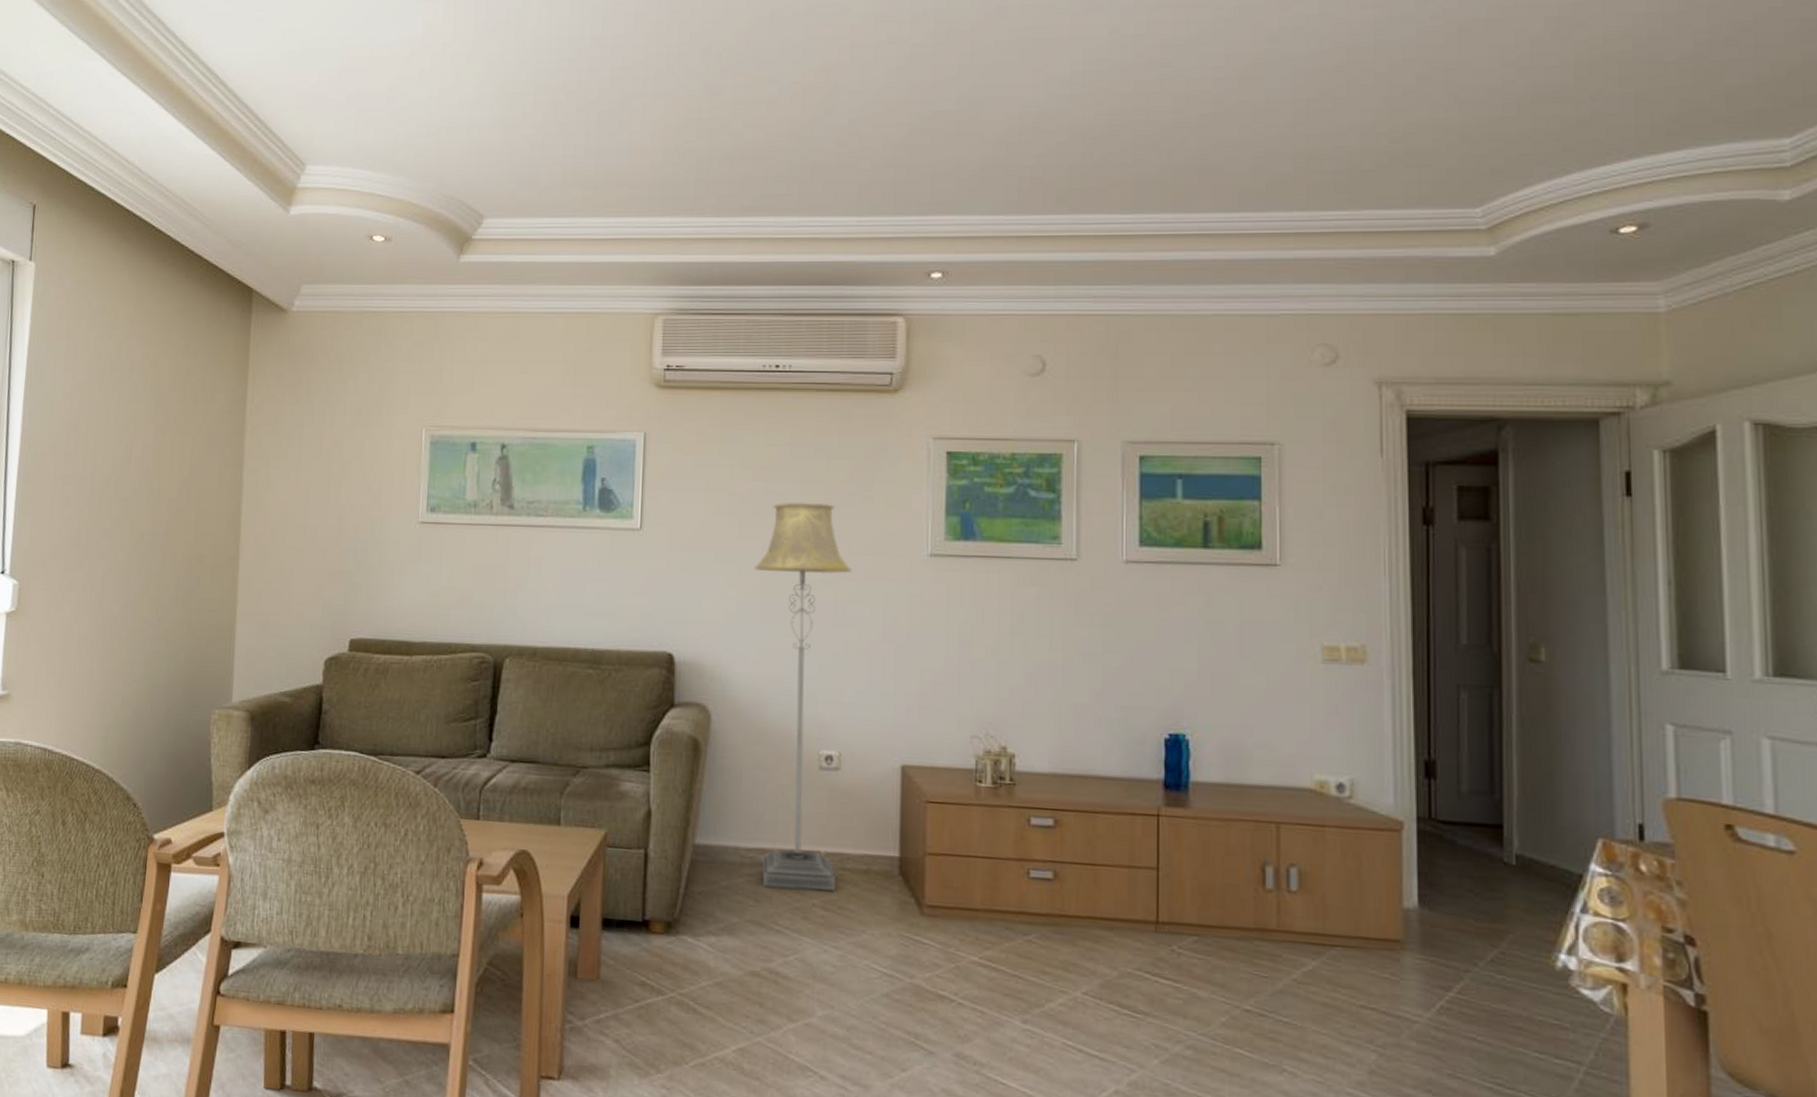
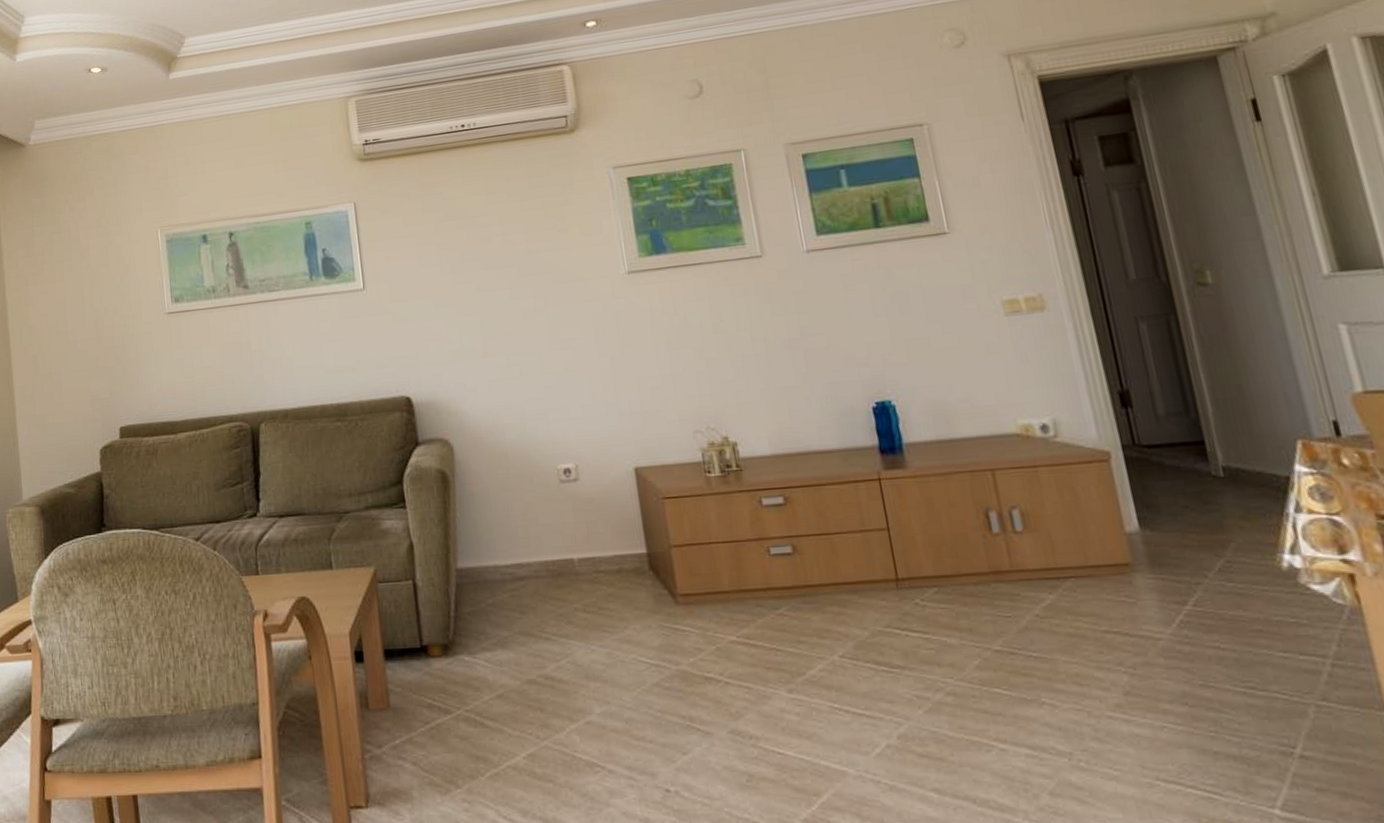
floor lamp: present [754,502,852,891] -> none [471,240,593,600]

